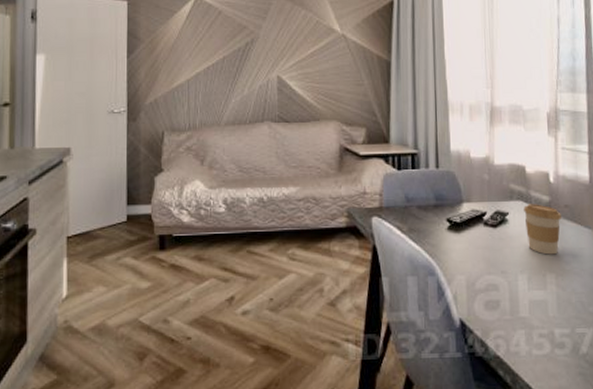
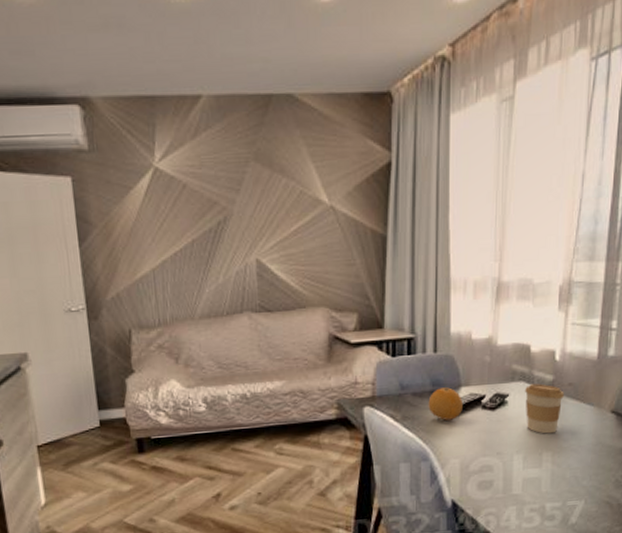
fruit: none [432,202,466,235] -> present [428,387,464,421]

